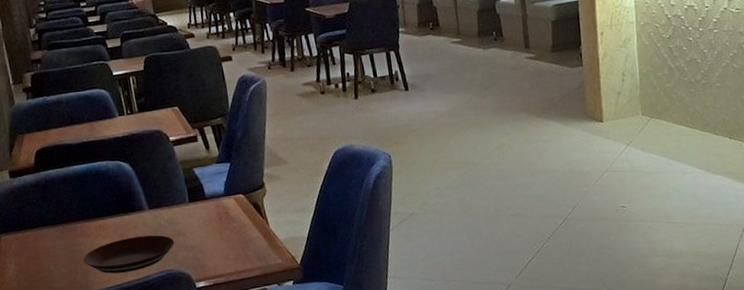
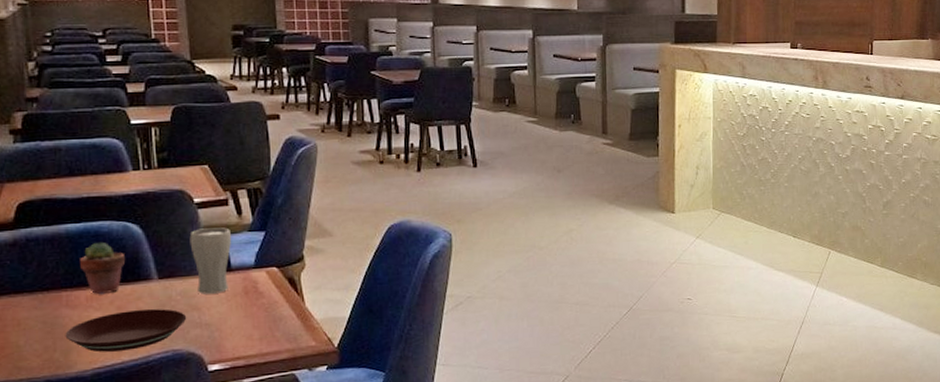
potted succulent: none [87,179,122,225] -> present [80,242,126,295]
drinking glass: none [169,161,205,221] -> present [189,227,232,294]

